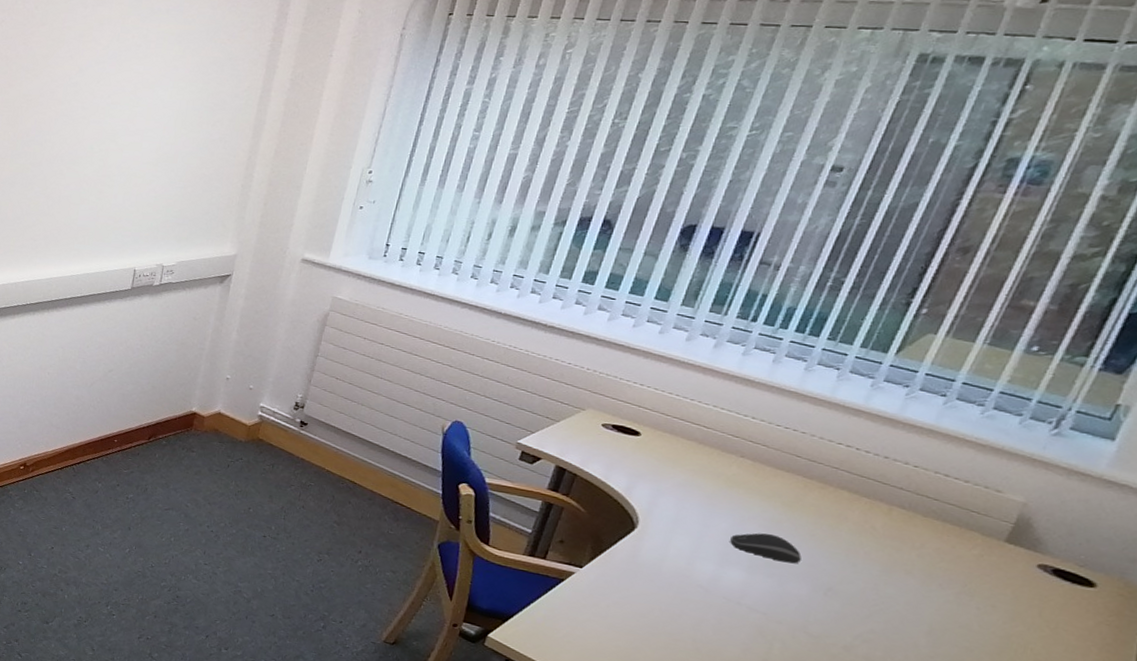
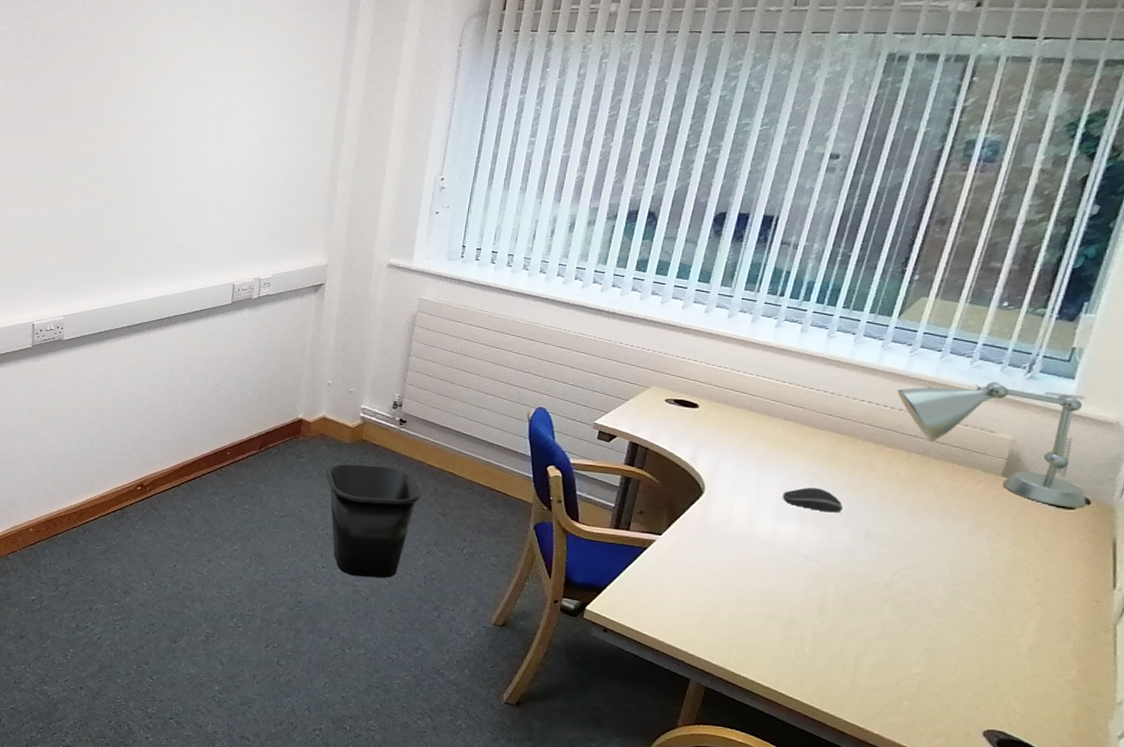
waste bin: none [216,460,318,582] -> present [326,462,422,578]
desk lamp: none [884,434,1125,588] -> present [897,381,1092,509]

